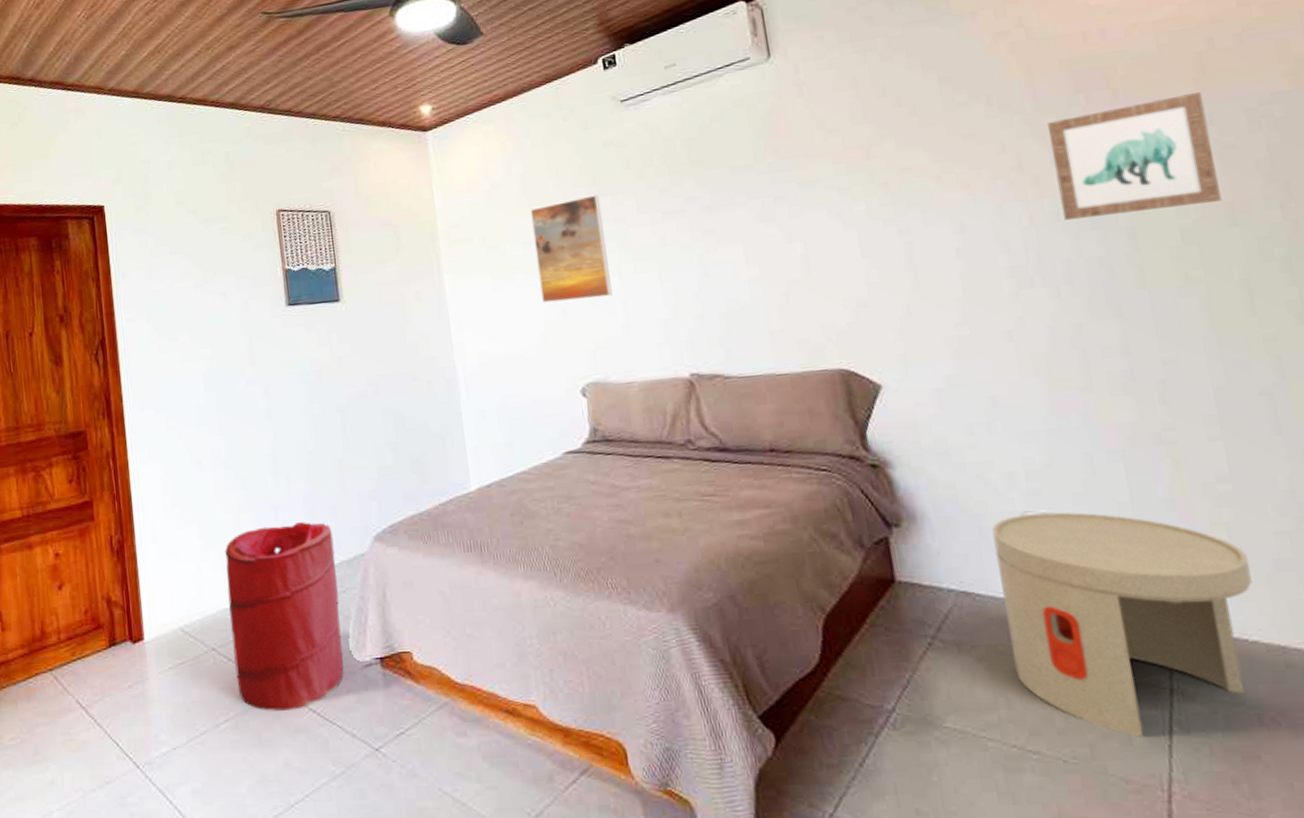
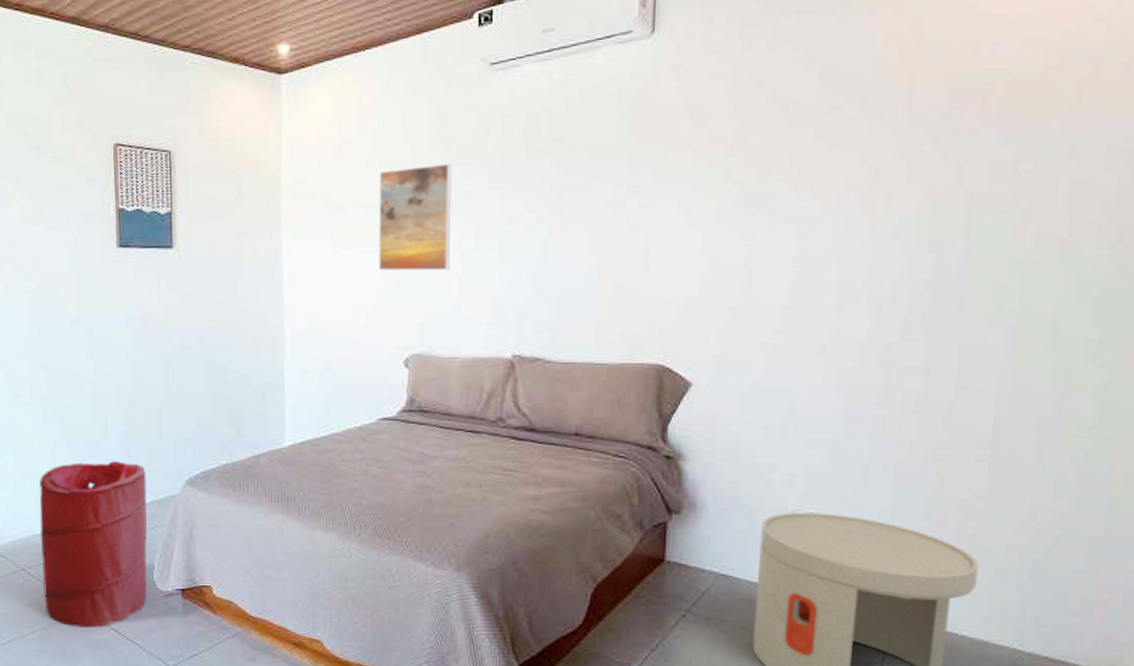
wall art: present [1048,92,1222,220] -> none [904,122,1072,240]

